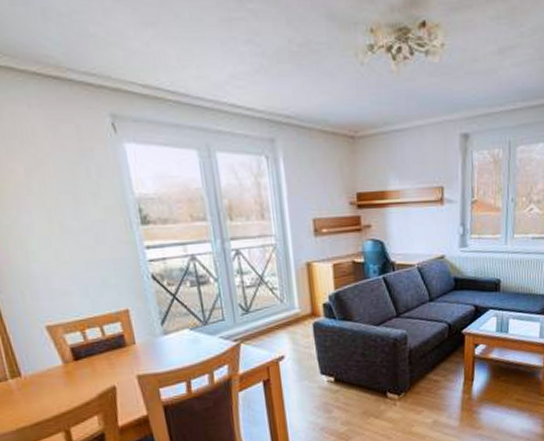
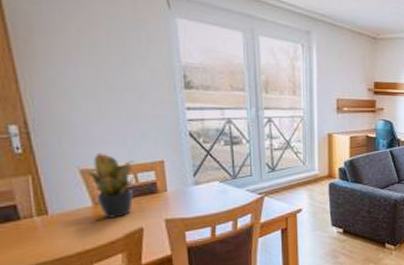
potted plant: none [41,305,103,378] -> present [76,152,137,218]

